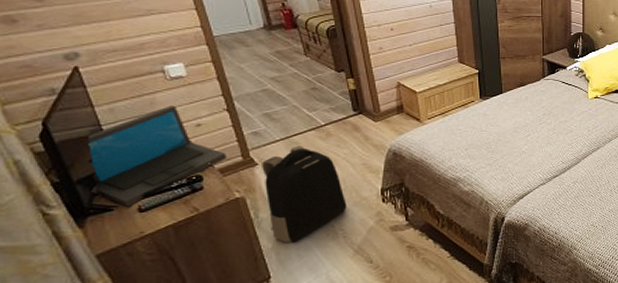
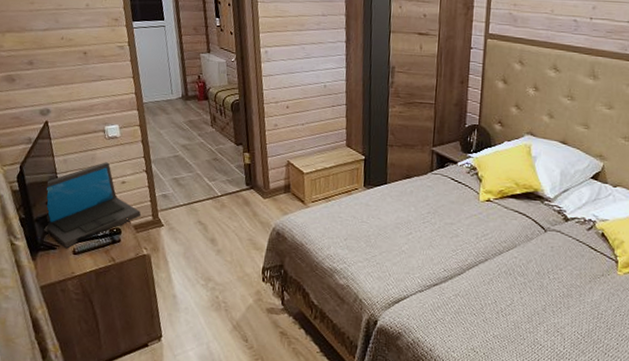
backpack: present [262,145,347,243] -> none [166,212,232,307]

